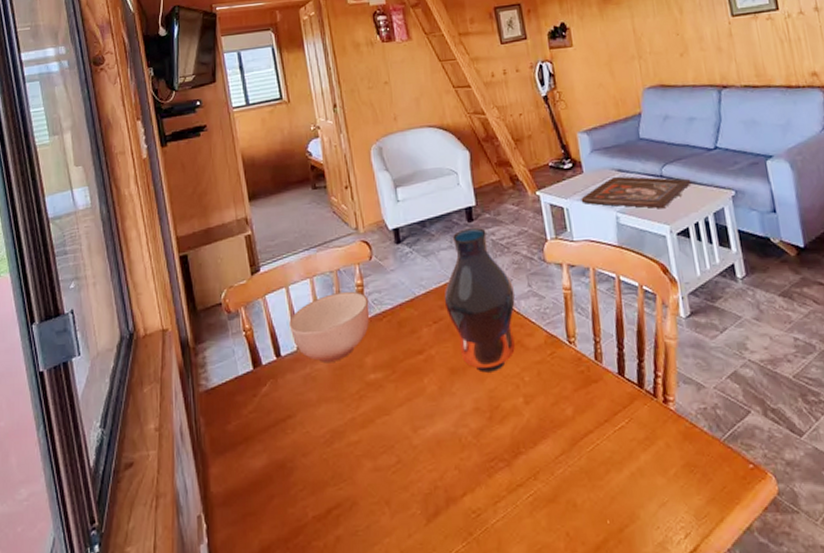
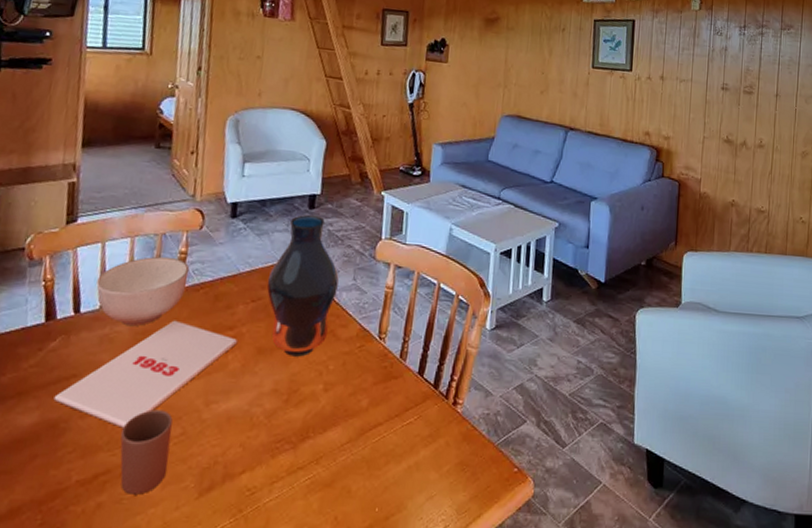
magazine: none [276,351,429,462] -> present [54,320,237,428]
mug: none [341,440,393,526] -> present [120,409,173,495]
religious icon: present [581,176,691,208] -> none [421,191,524,227]

